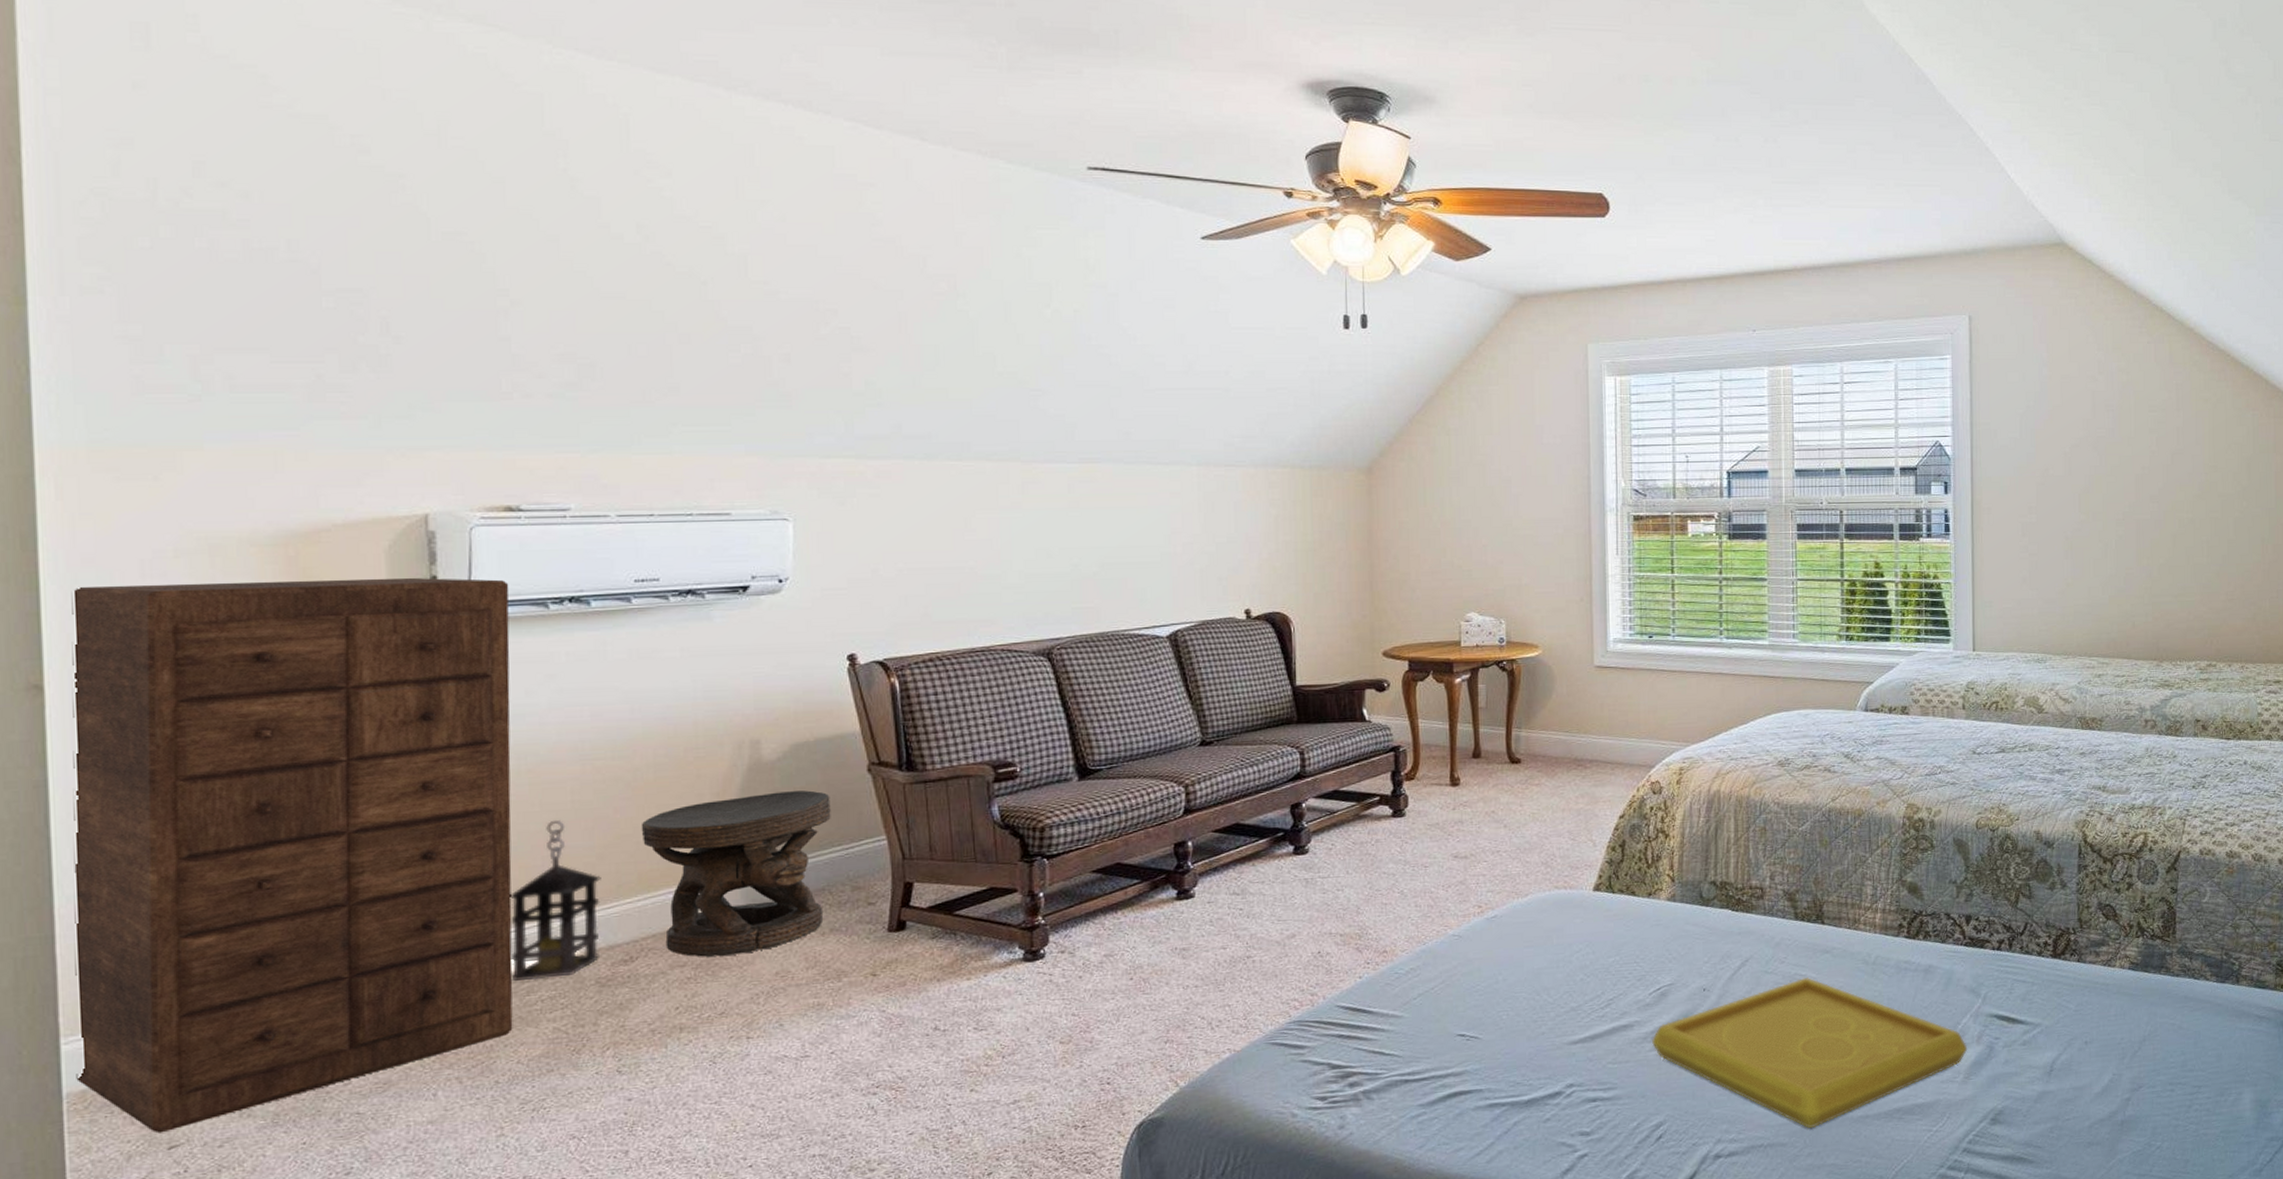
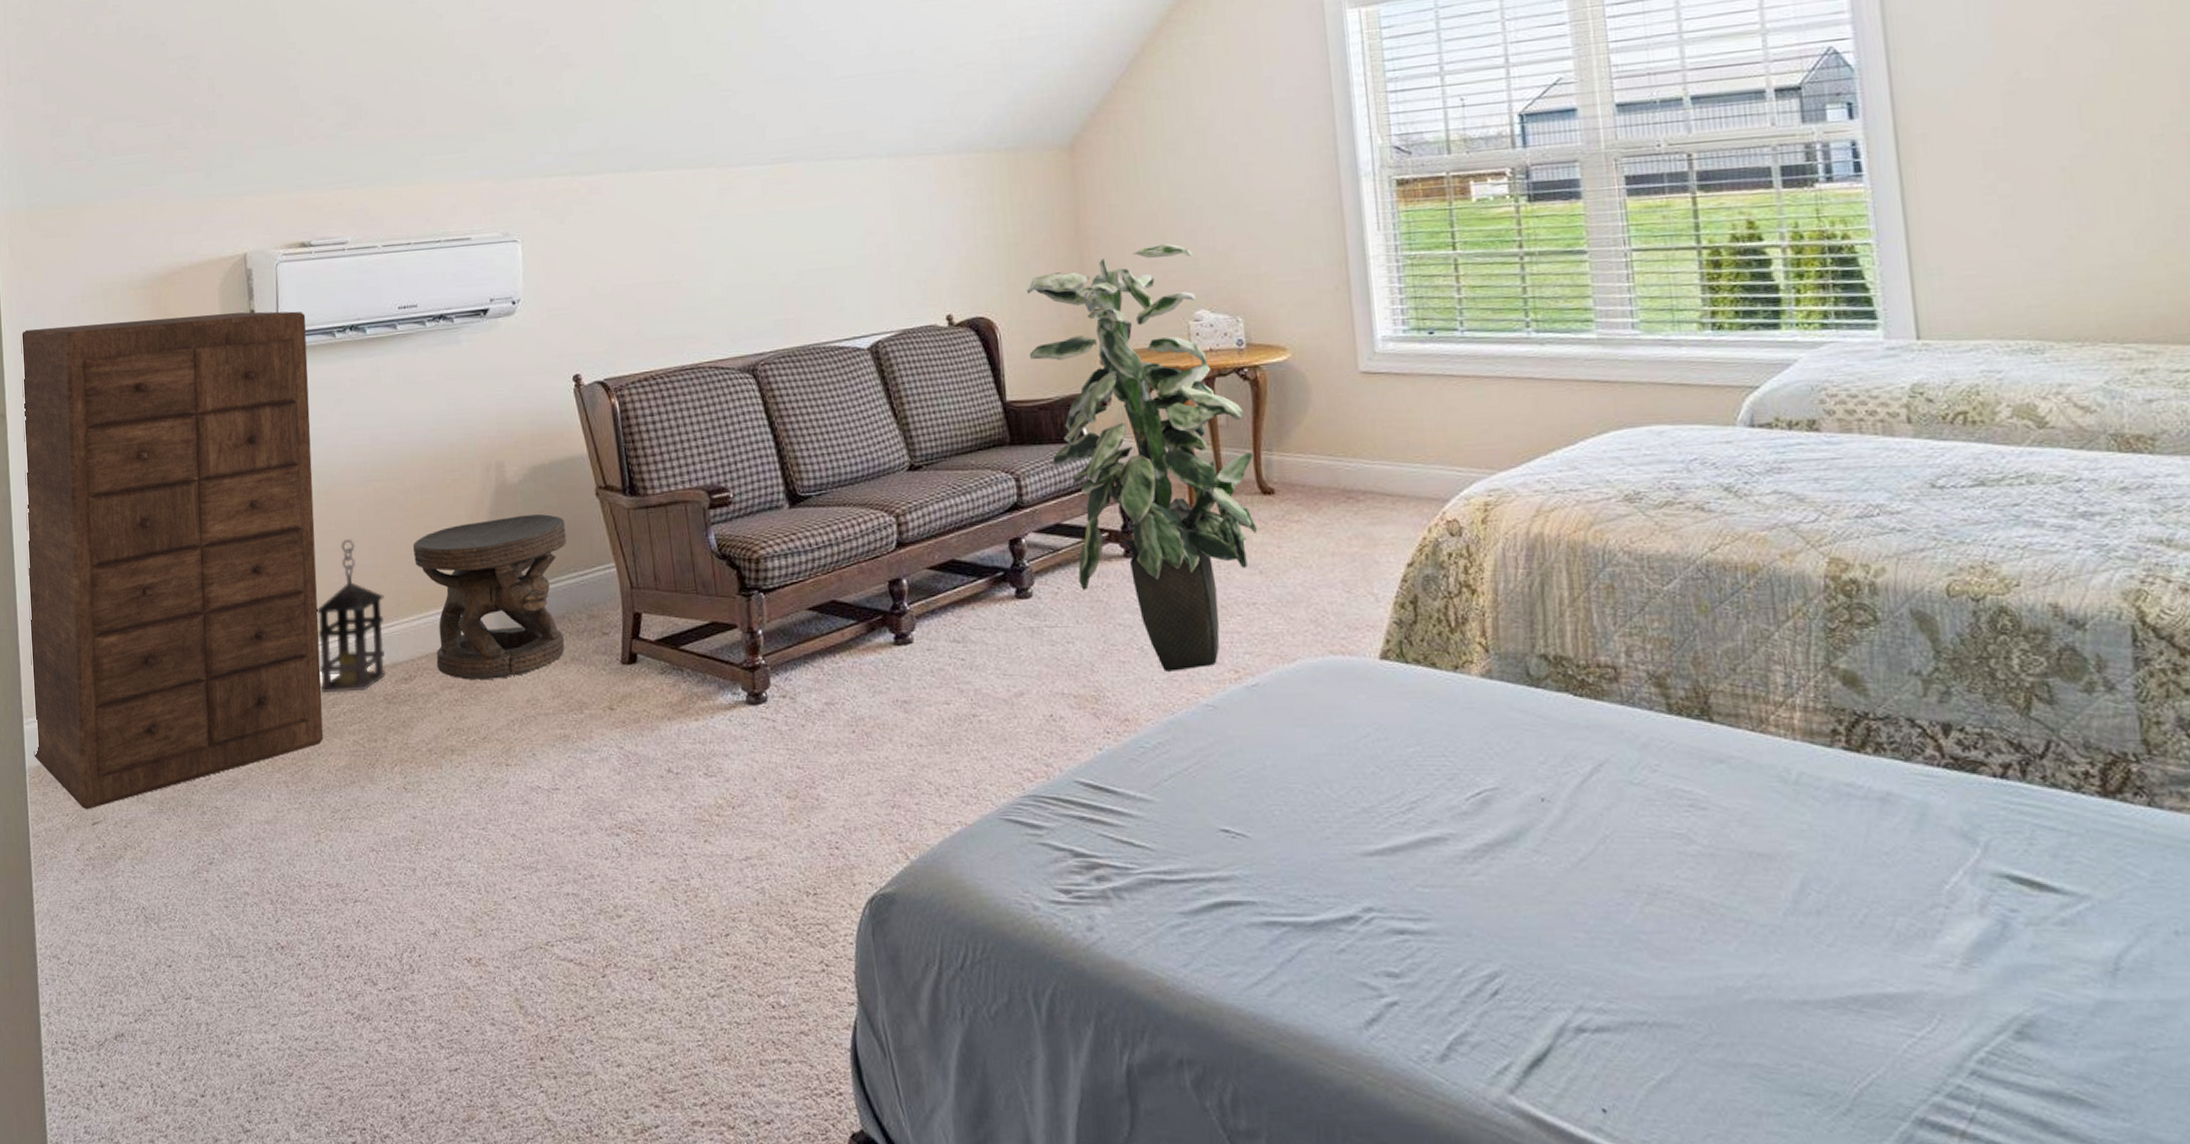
indoor plant: none [1319,557,1506,910] -> present [1026,244,1257,672]
serving tray: present [1652,977,1968,1129] -> none [1474,794,1964,1009]

